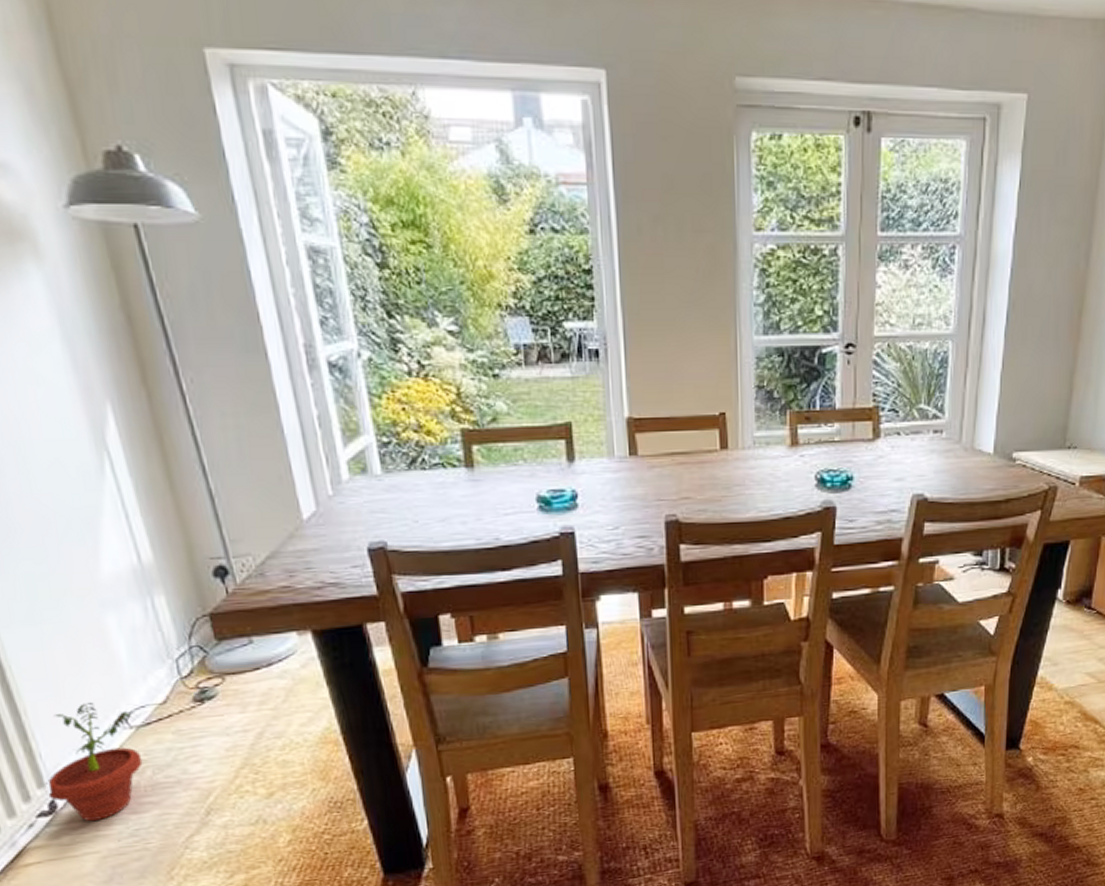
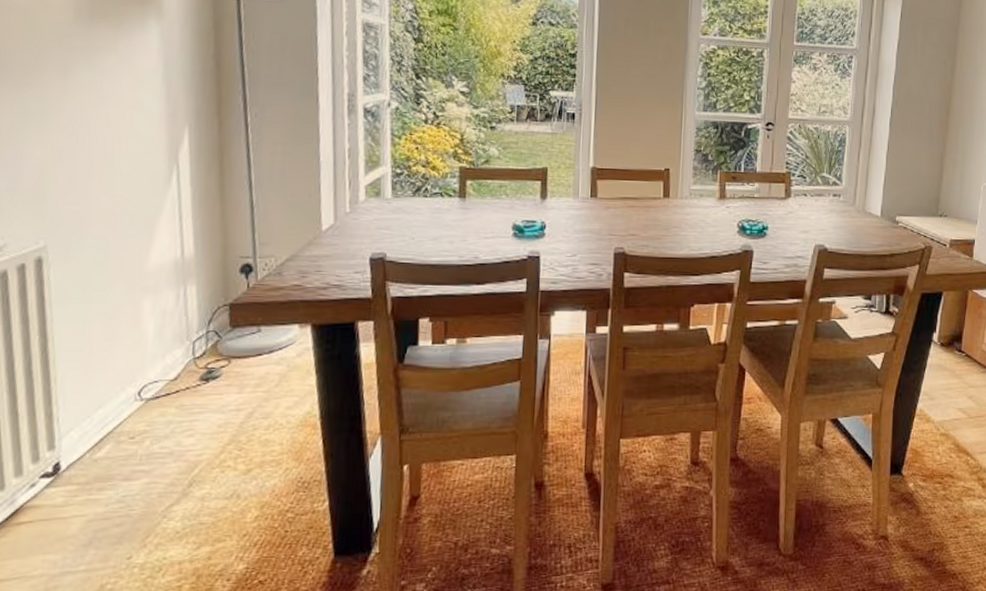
potted plant: present [45,701,143,822] -> none [54,374,145,486]

